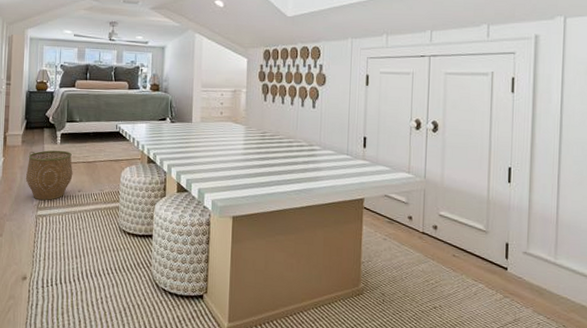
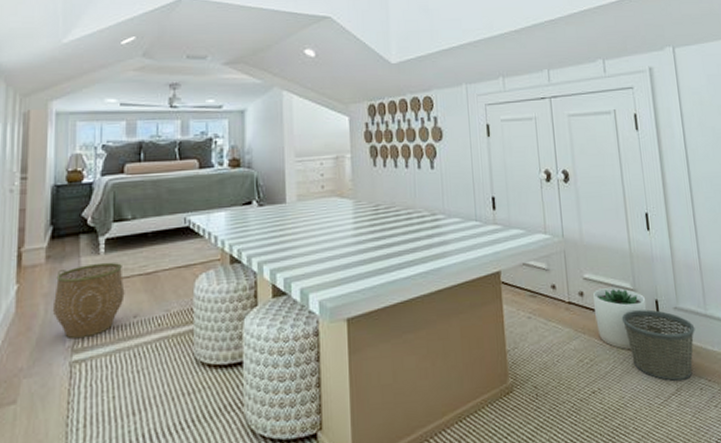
planter: none [446,225,497,280] -> present [593,287,648,350]
basket: none [470,248,542,313] -> present [621,309,695,381]

